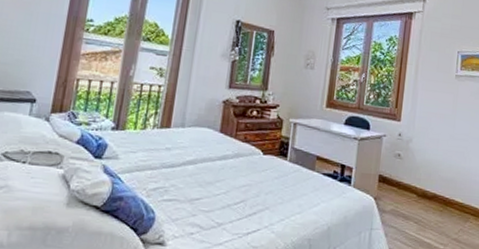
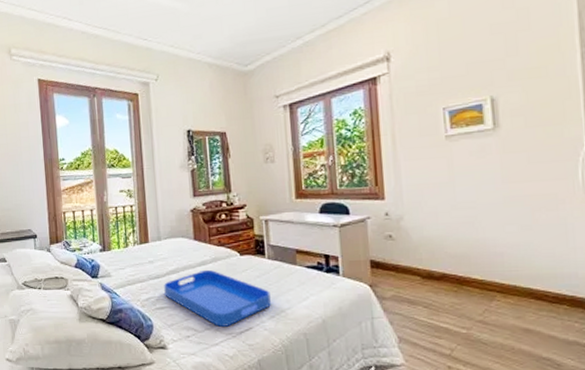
serving tray: none [175,164,285,226] -> present [164,269,271,327]

